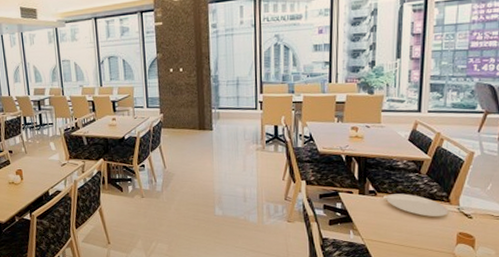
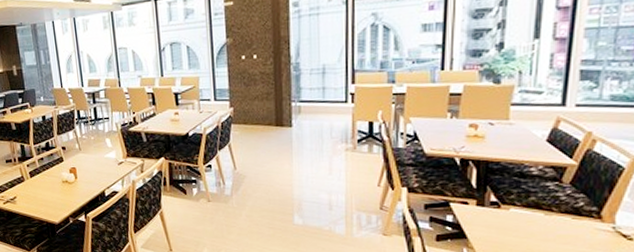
plate: present [386,193,449,217] -> none [513,206,600,237]

